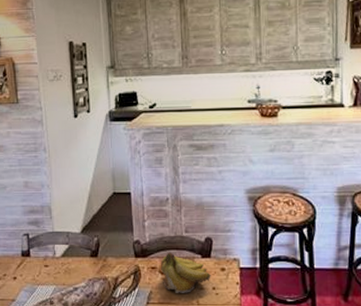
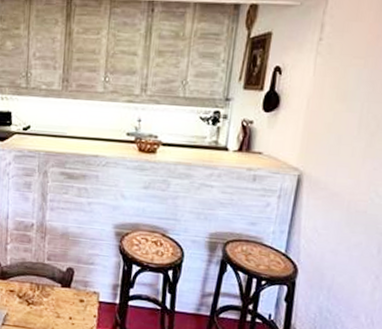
fruit: present [161,252,211,293] -> none [19,277,69,320]

